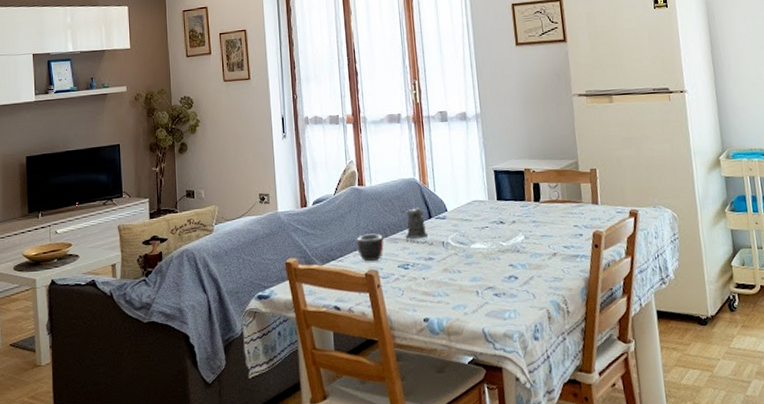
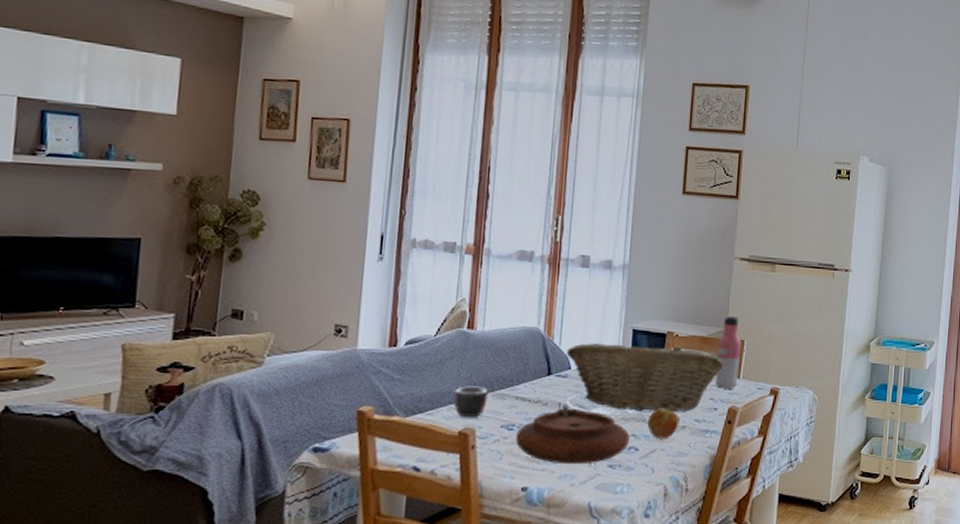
pepper shaker: present [400,207,429,239] -> none [515,361,544,396]
plate: none [411,243,508,296] -> present [515,405,629,465]
fruit basket: none [441,182,582,243] -> present [566,343,724,412]
apple: none [521,238,551,266] -> present [647,408,680,438]
water bottle: none [571,148,598,216] -> present [715,316,742,389]

